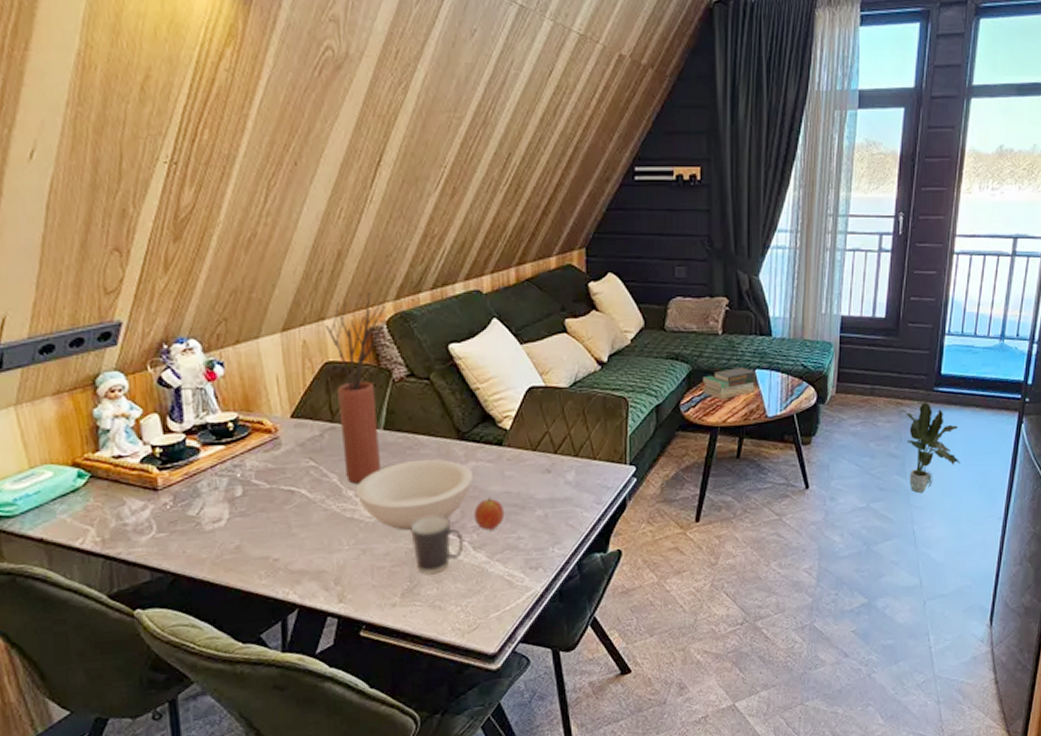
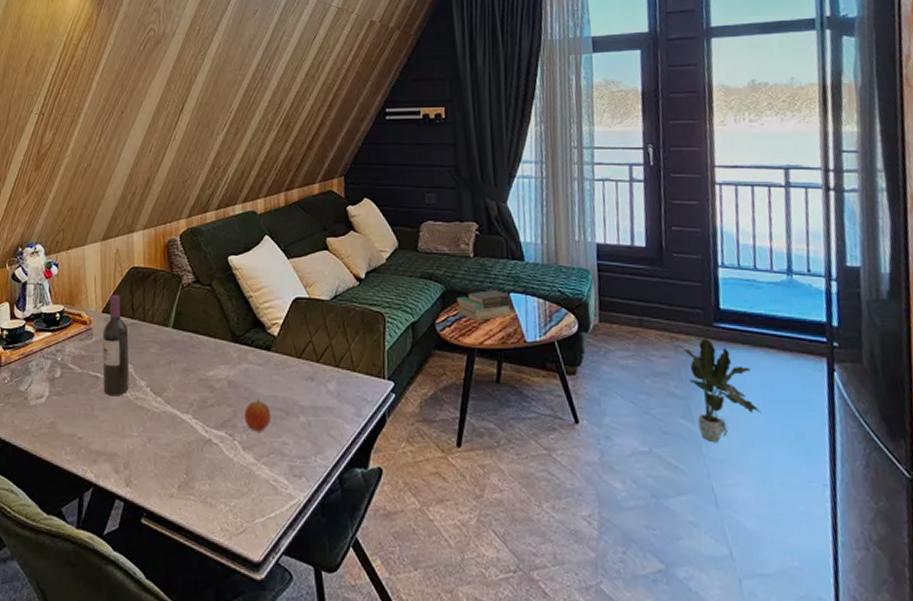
wine bottle: none [293,395,334,511] -> present [102,294,129,396]
vase: present [325,292,386,484] -> none [133,211,180,375]
bowl: present [356,458,473,530] -> none [147,357,244,423]
mug: present [410,515,464,574] -> none [189,411,235,470]

